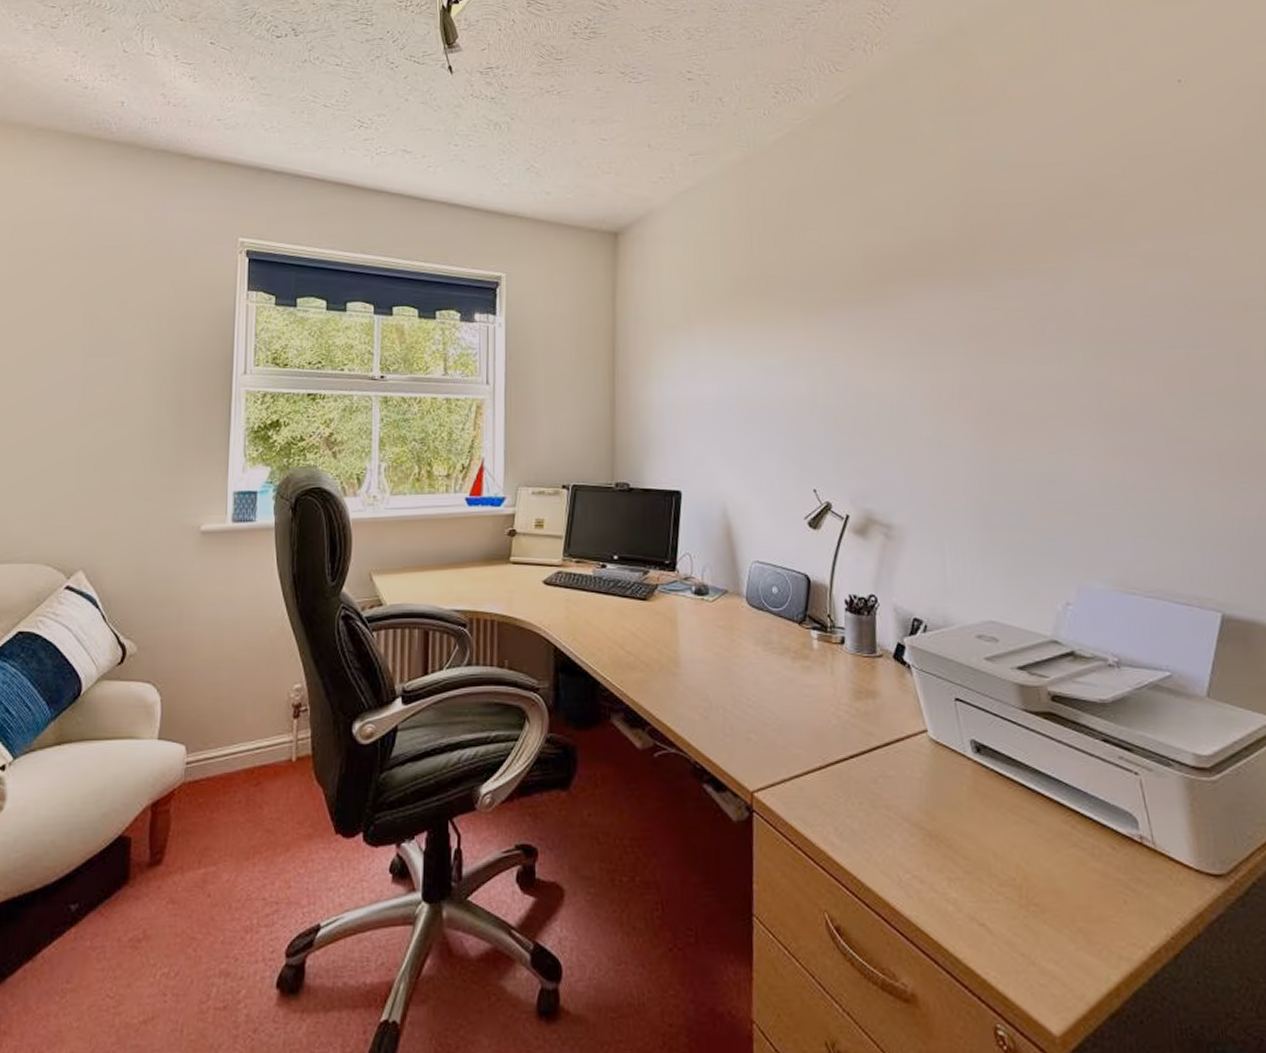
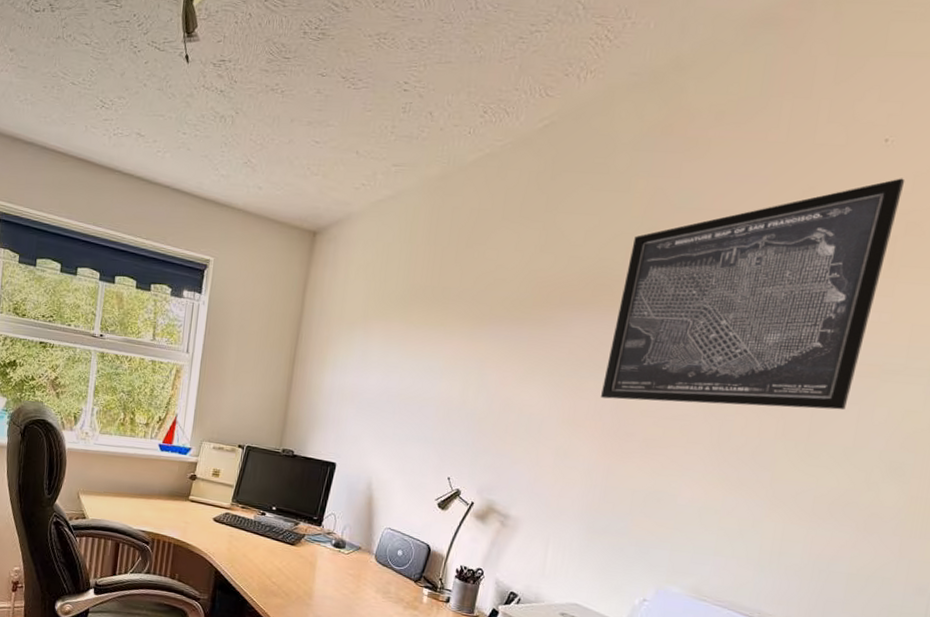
wall art: none [957,115,1221,375] -> present [600,178,905,411]

